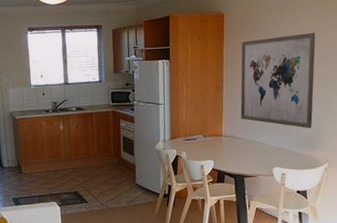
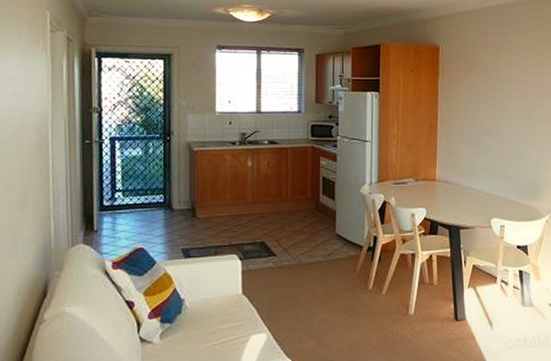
wall art: present [240,33,316,128] -> none [456,73,534,175]

